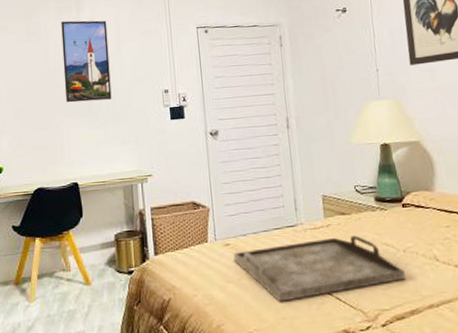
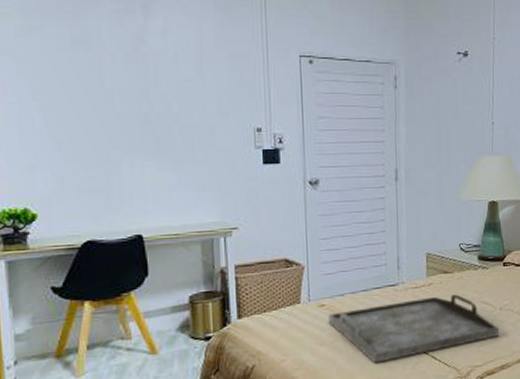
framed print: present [61,20,112,103] -> none [121,29,189,136]

